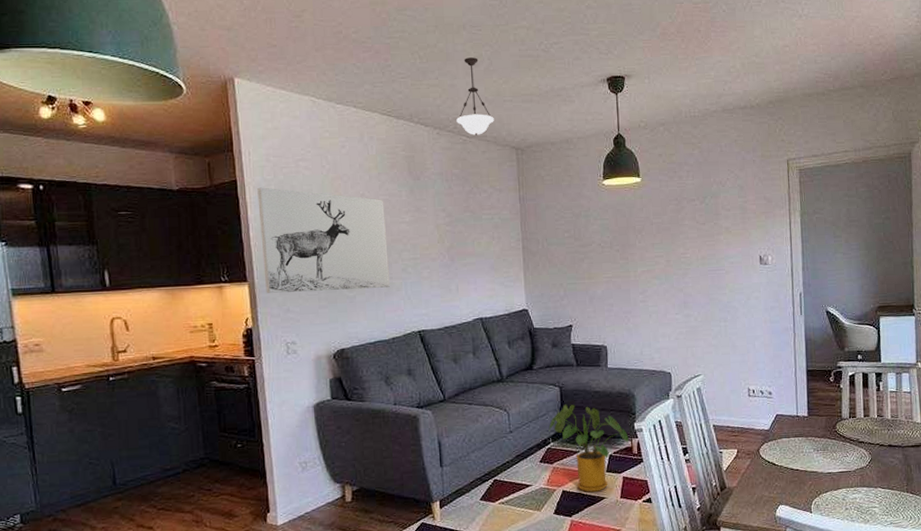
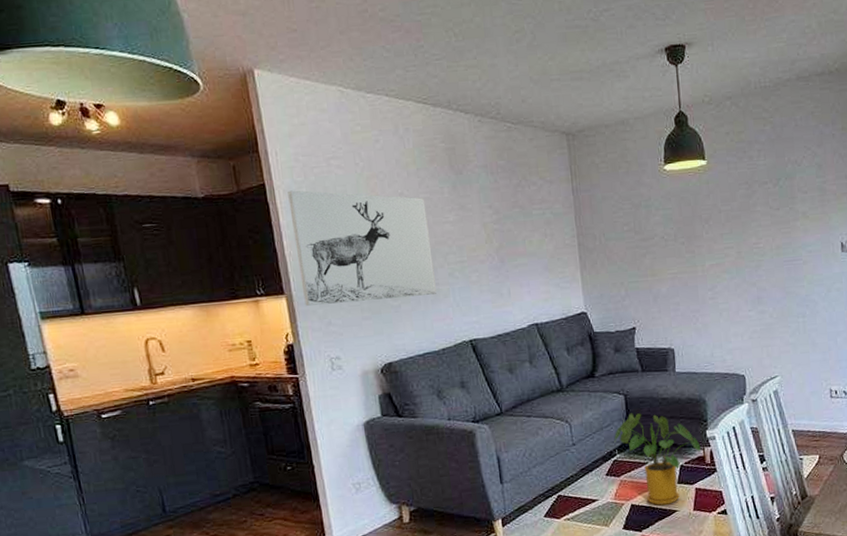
pendant light: present [456,57,494,135] -> none [499,32,541,121]

